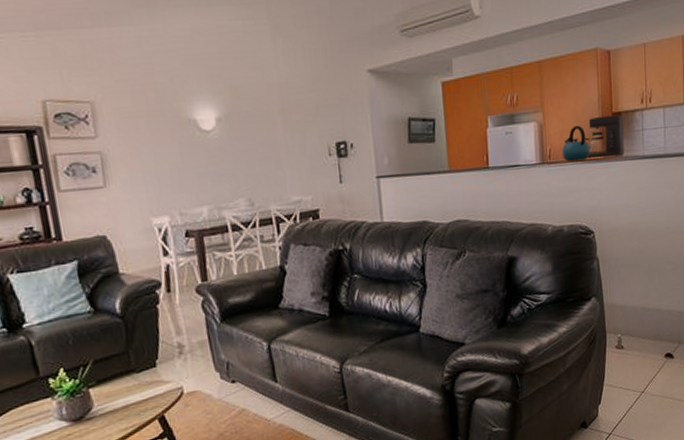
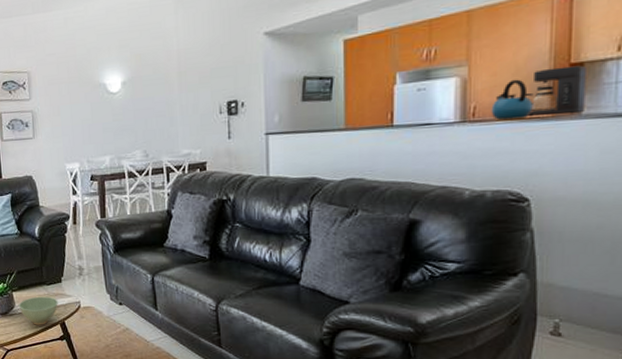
bowl: none [98,387,154,427] -> present [19,296,58,325]

